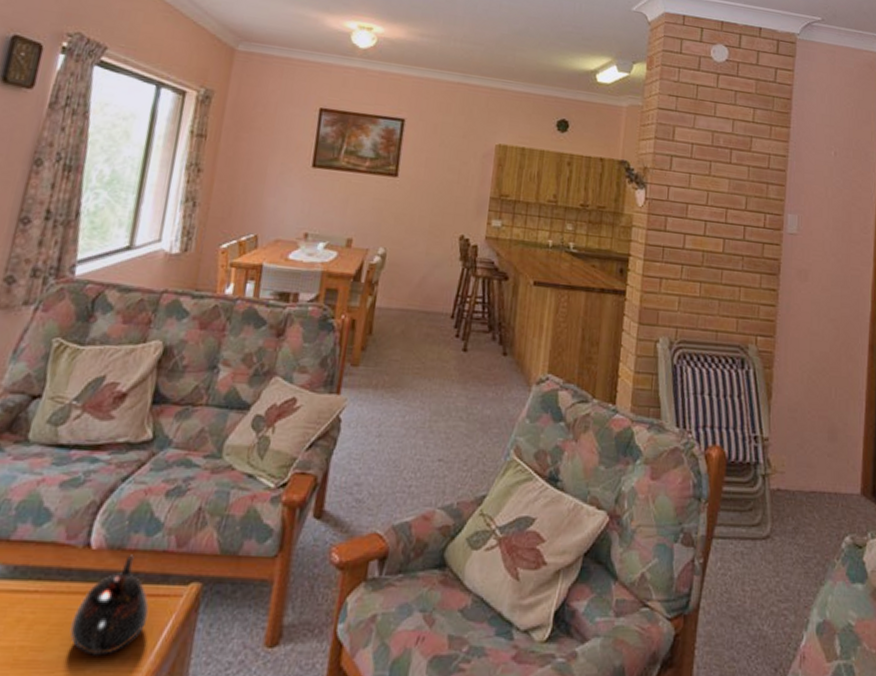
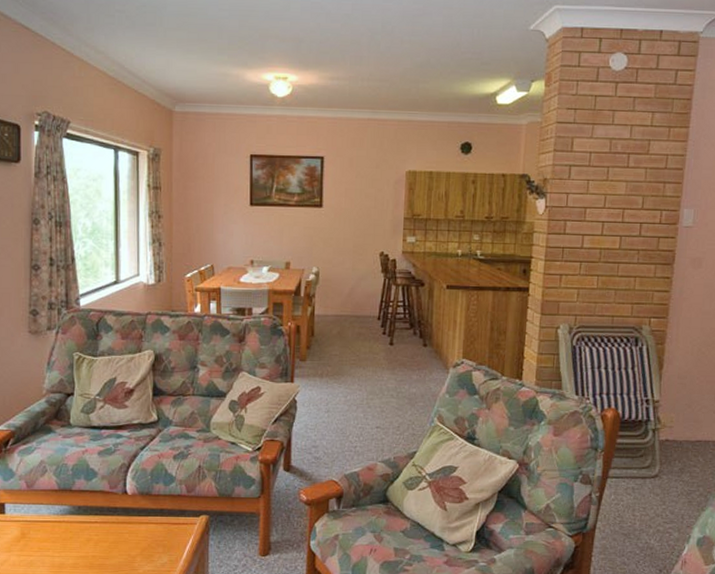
teapot: present [69,554,149,657] -> none [123,498,175,562]

